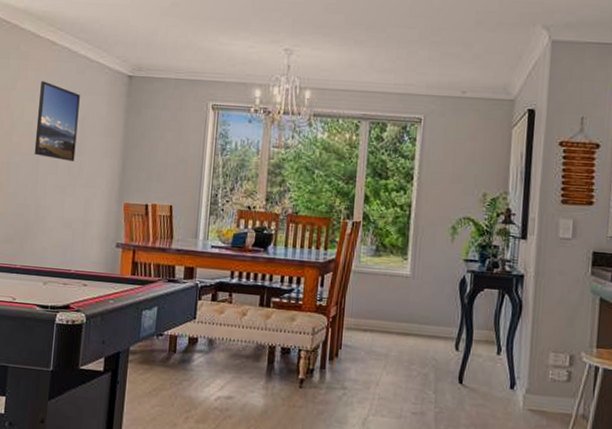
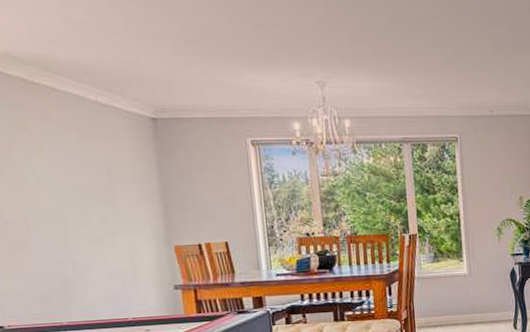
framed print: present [34,81,80,162] -> none [47,130,107,212]

